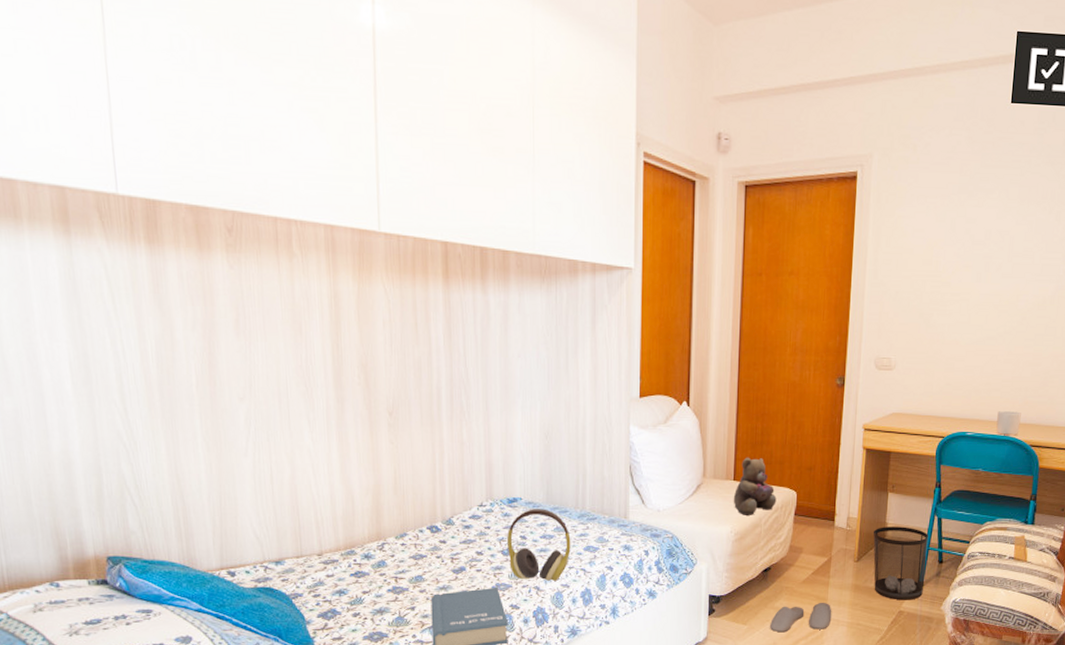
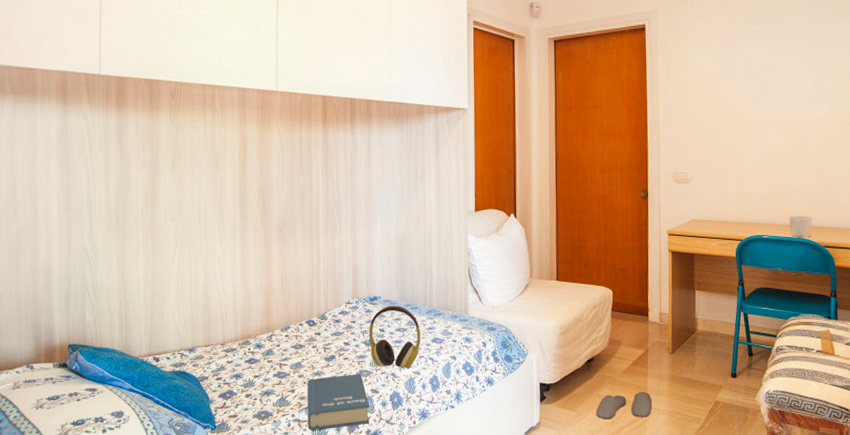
teddy bear: present [733,457,777,515] -> none [557,260,595,311]
waste bin: present [873,526,928,600] -> none [684,321,737,391]

